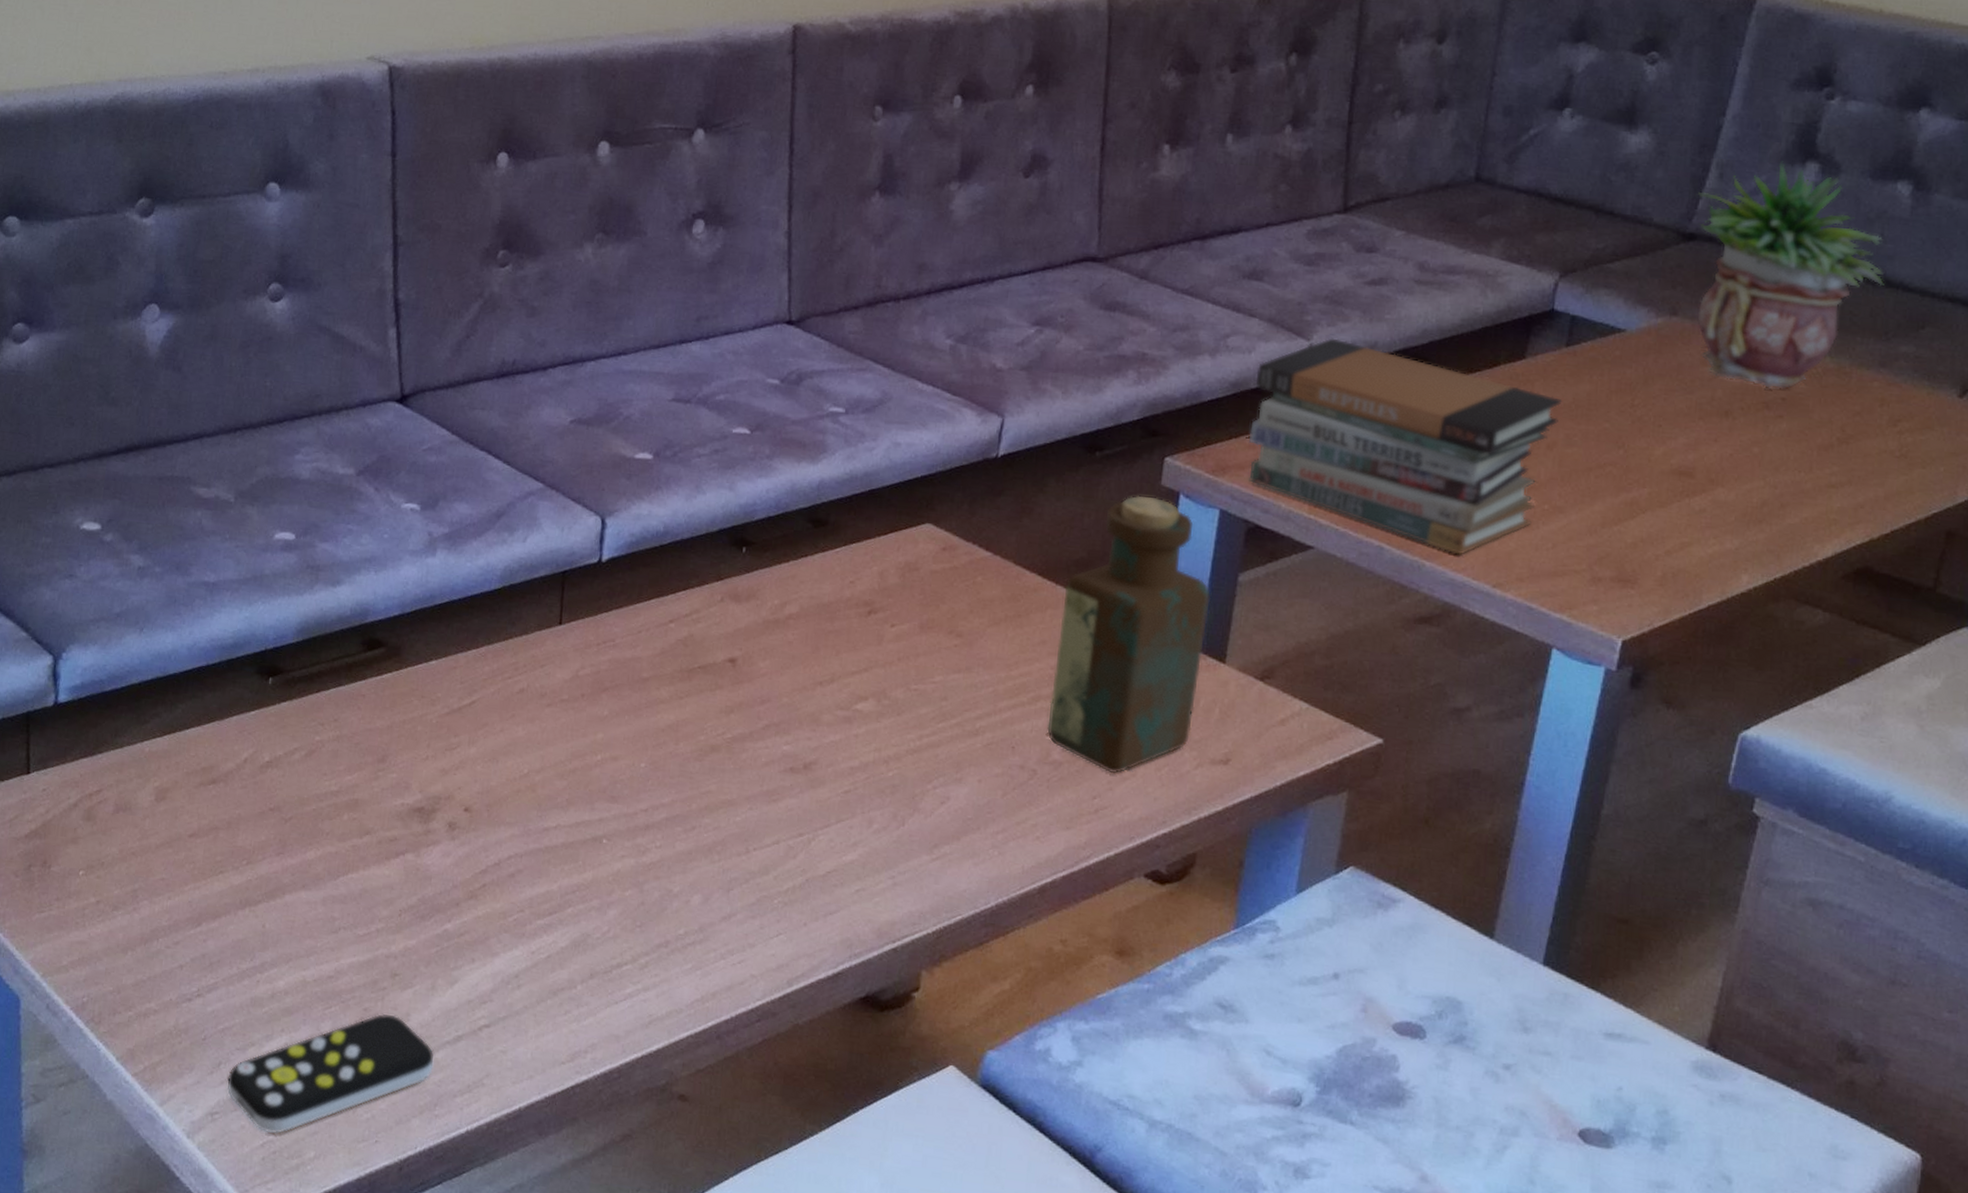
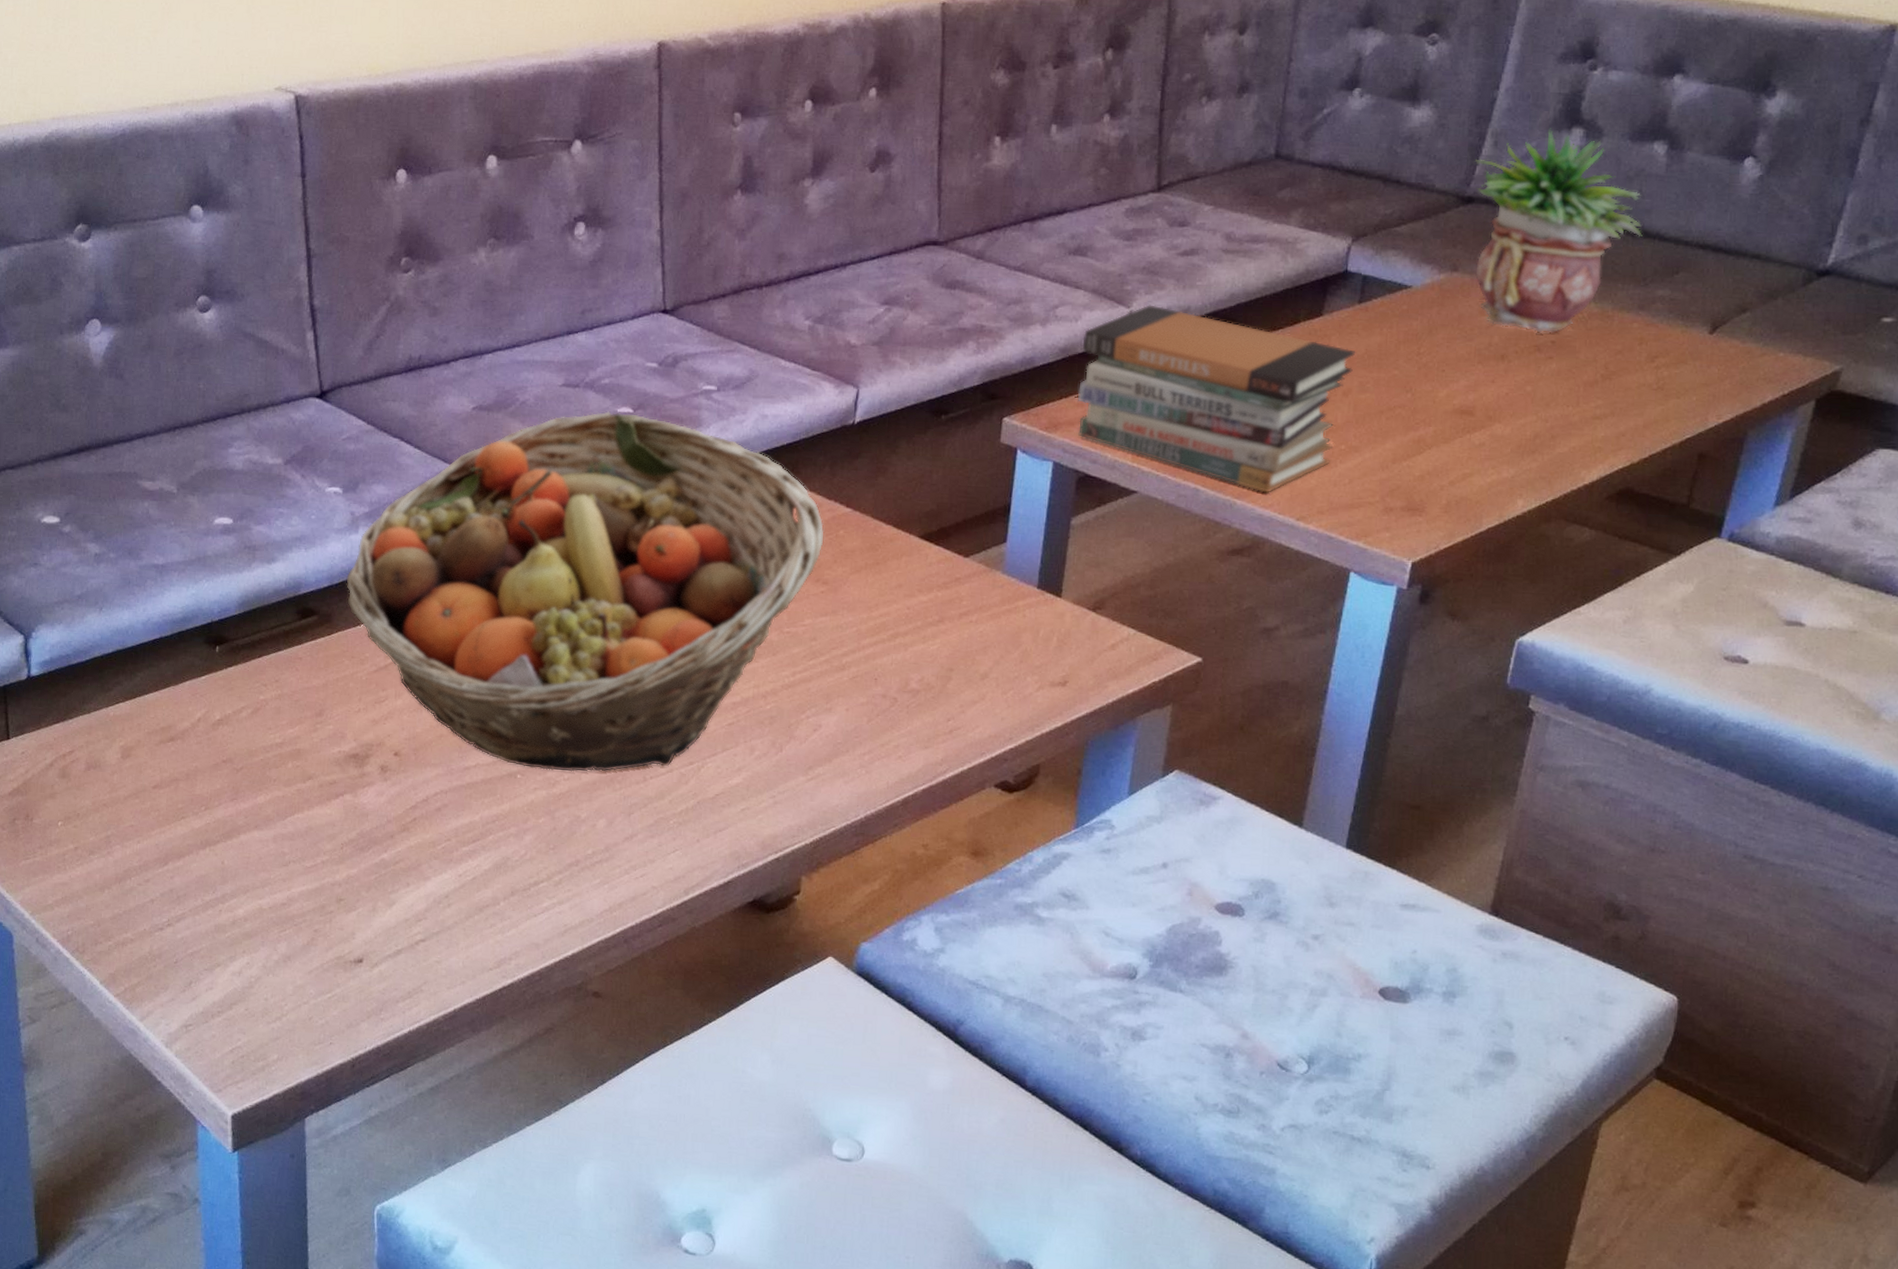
remote control: present [226,1014,434,1135] -> none [198,934,378,1041]
fruit basket: none [419,431,960,841] -> present [346,411,824,772]
bottle: present [1047,495,1211,774] -> none [905,452,1047,699]

